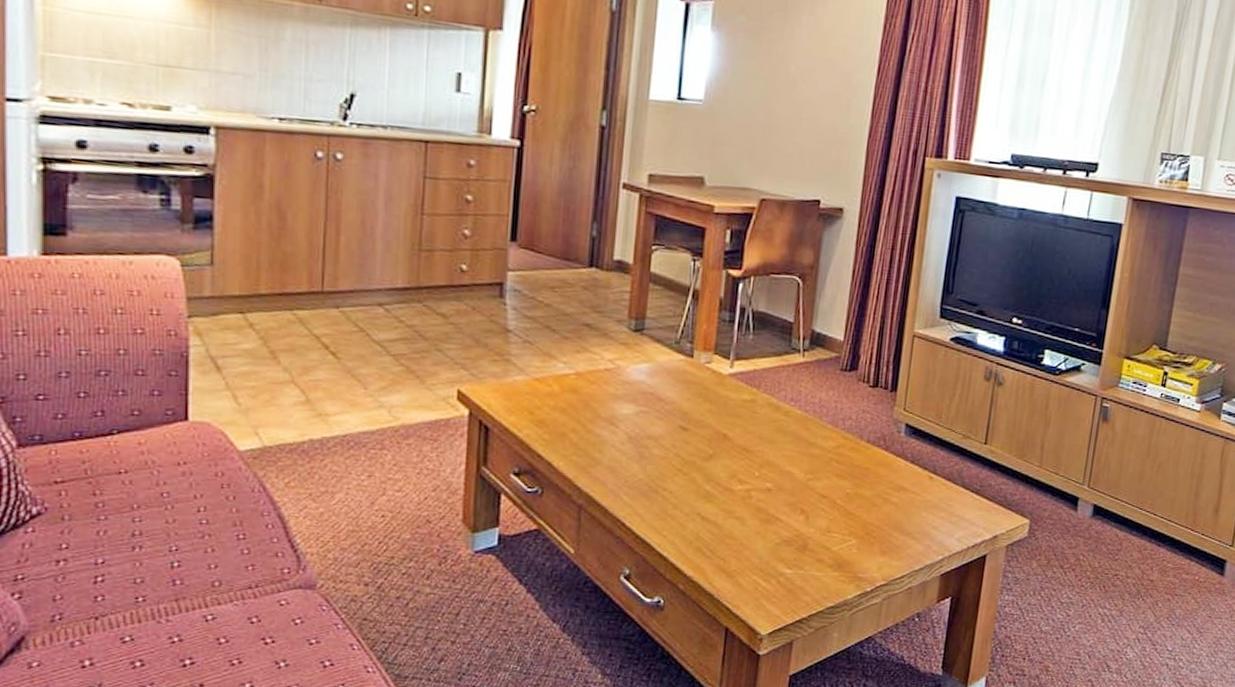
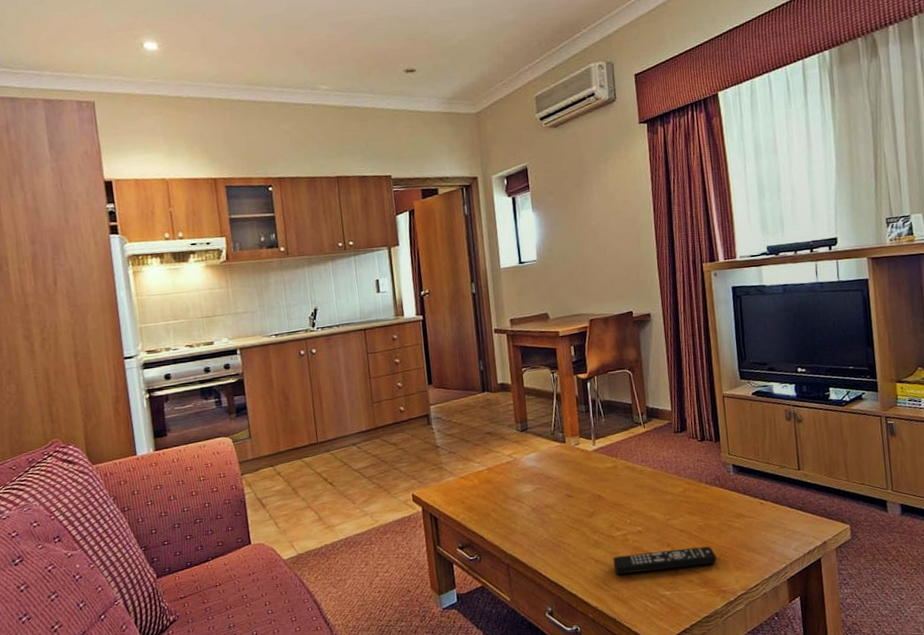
remote control: none [725,516,860,544] -> present [613,546,717,574]

